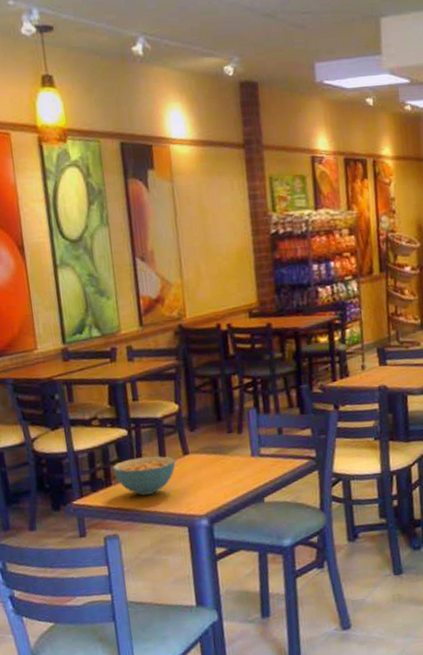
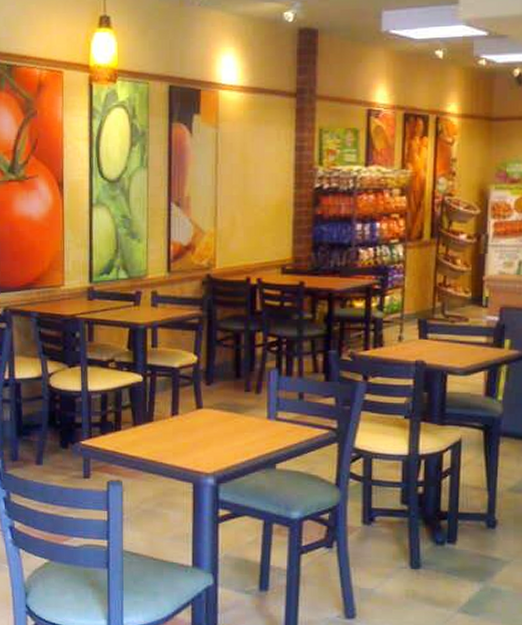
cereal bowl: present [113,456,176,496] -> none [124,405,188,445]

